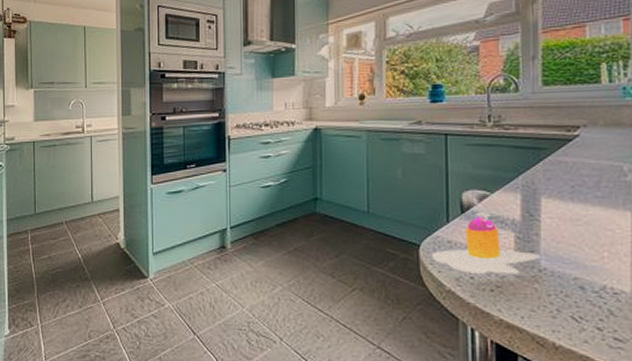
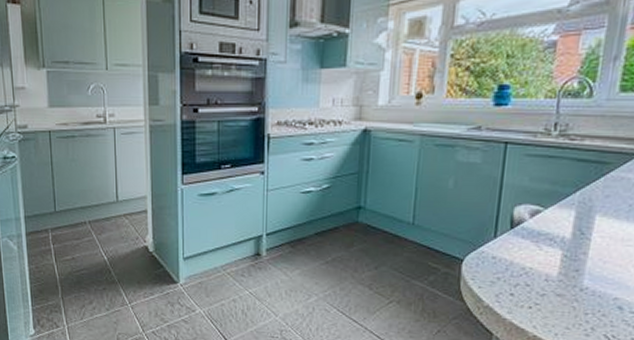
mug: present [431,212,540,274] -> none [473,228,584,293]

